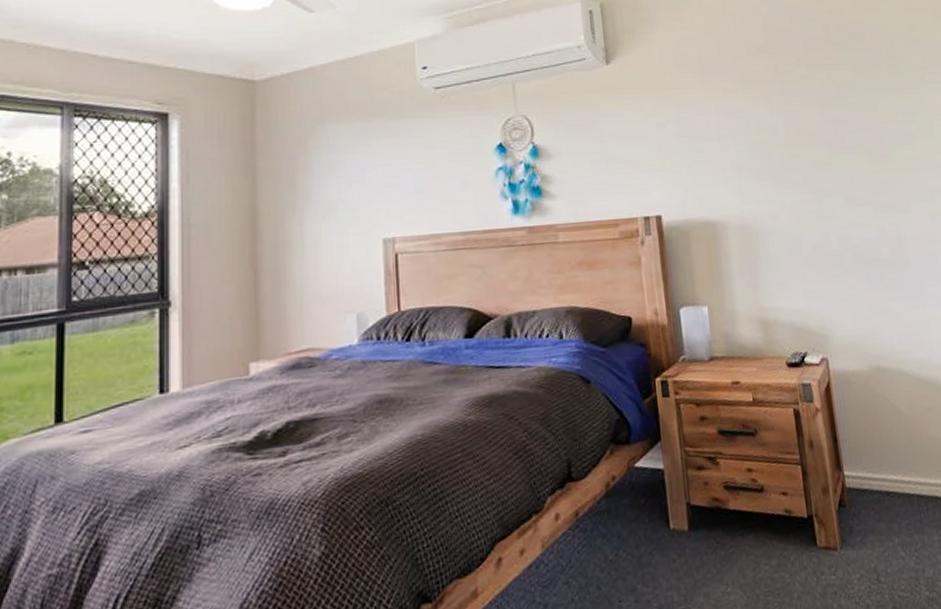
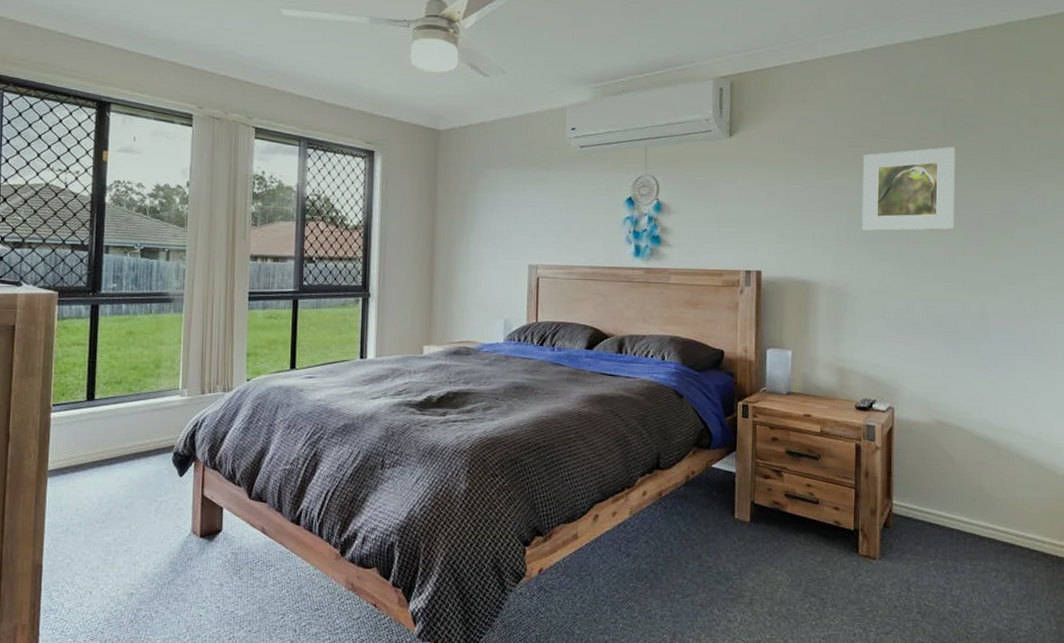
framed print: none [751,59,856,157] -> present [861,147,955,231]

